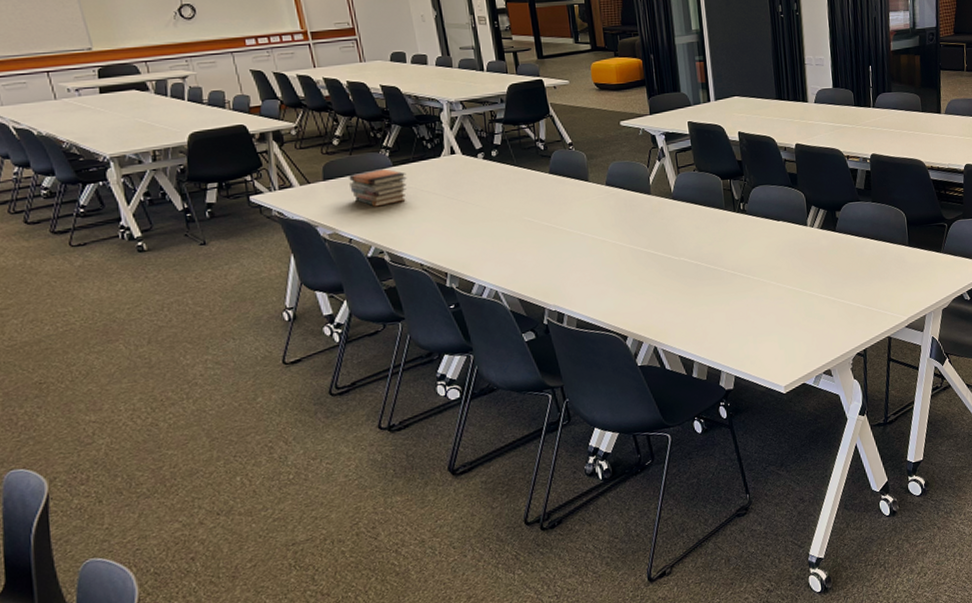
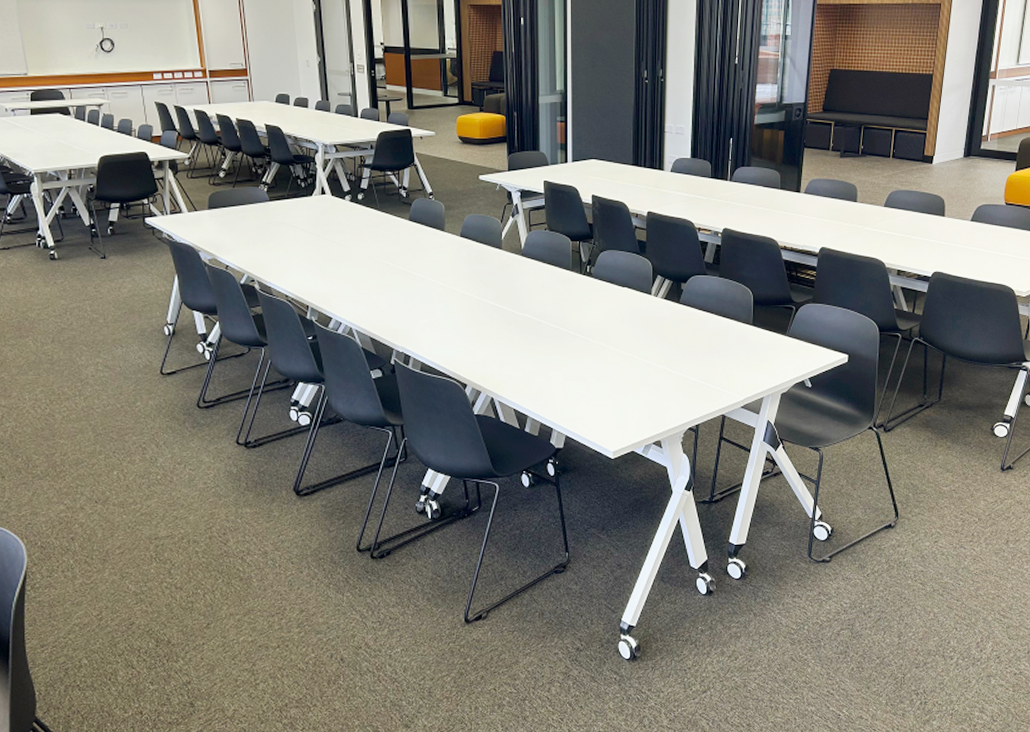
book stack: present [349,169,407,207] -> none [231,203,281,238]

